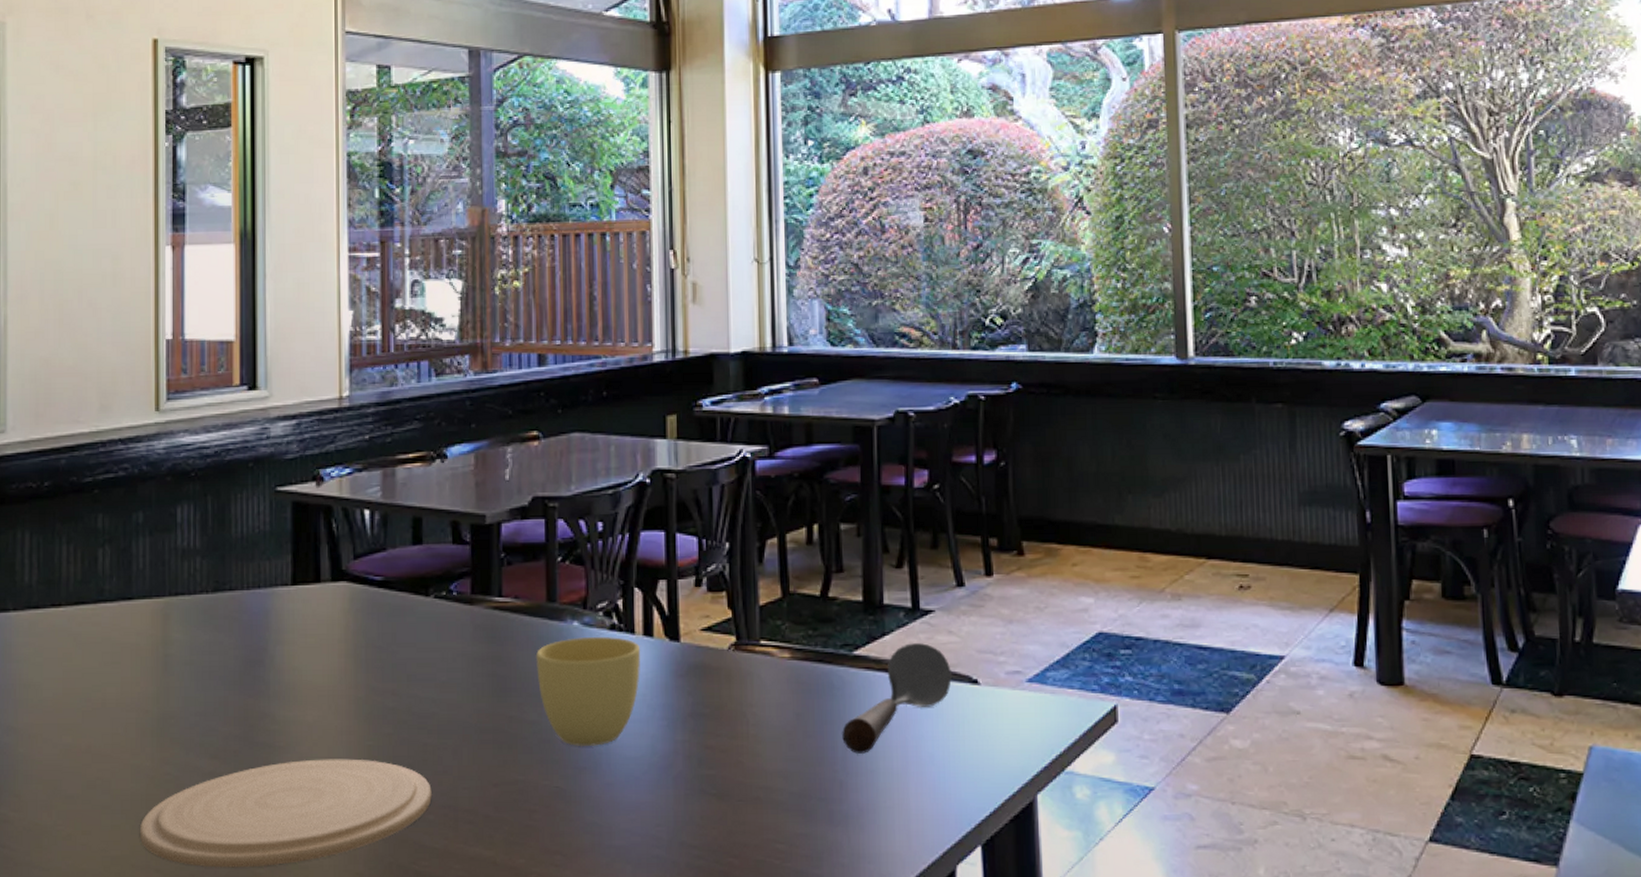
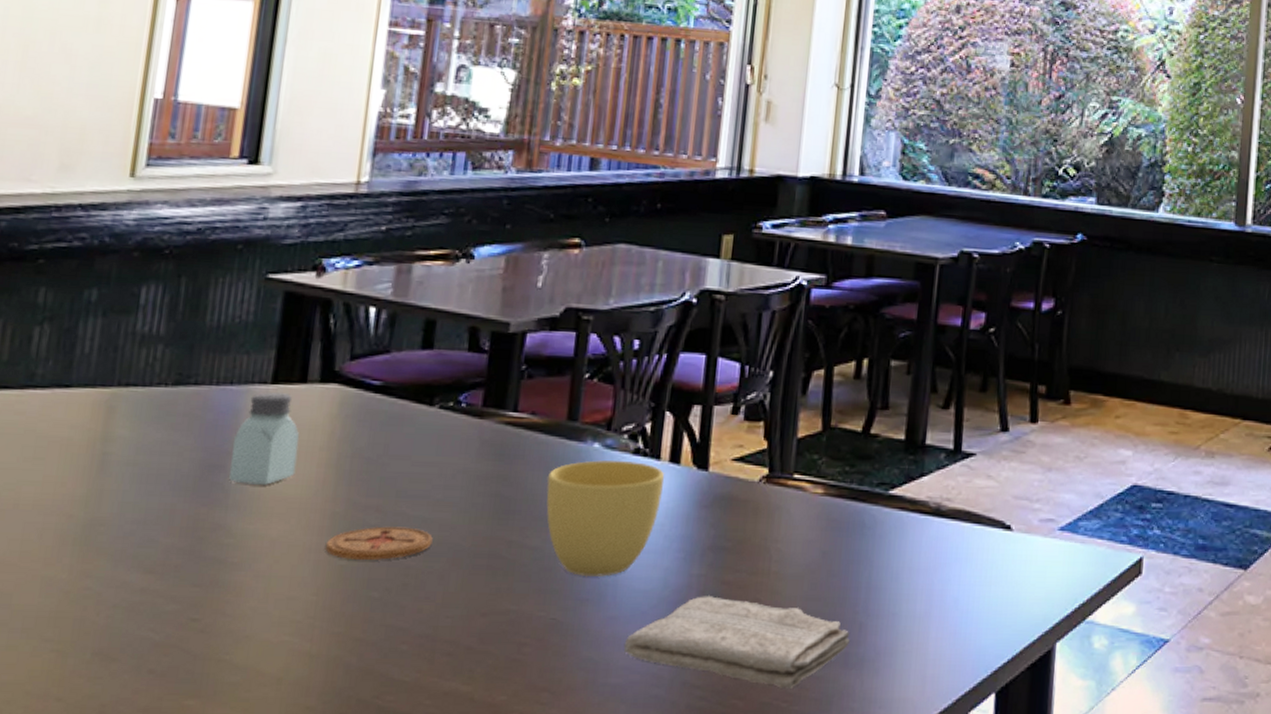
plate: present [139,759,433,868] -> none [41,578,410,699]
saltshaker: none [266,592,321,676] -> present [229,391,300,485]
coaster: none [354,708,443,739] -> present [325,526,433,560]
washcloth: none [622,759,832,846] -> present [623,595,850,689]
spoon: present [842,643,952,754] -> none [867,485,986,596]

